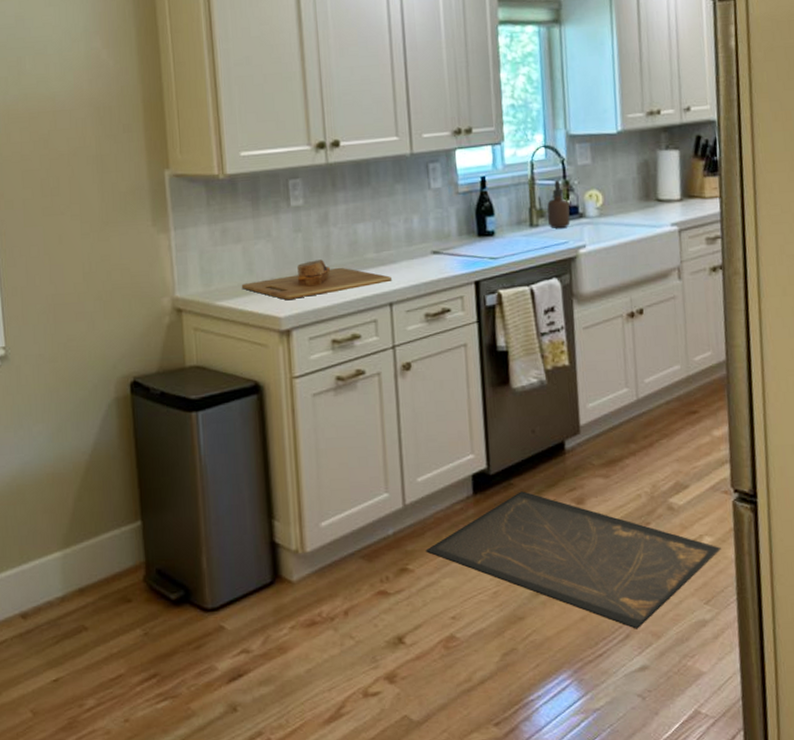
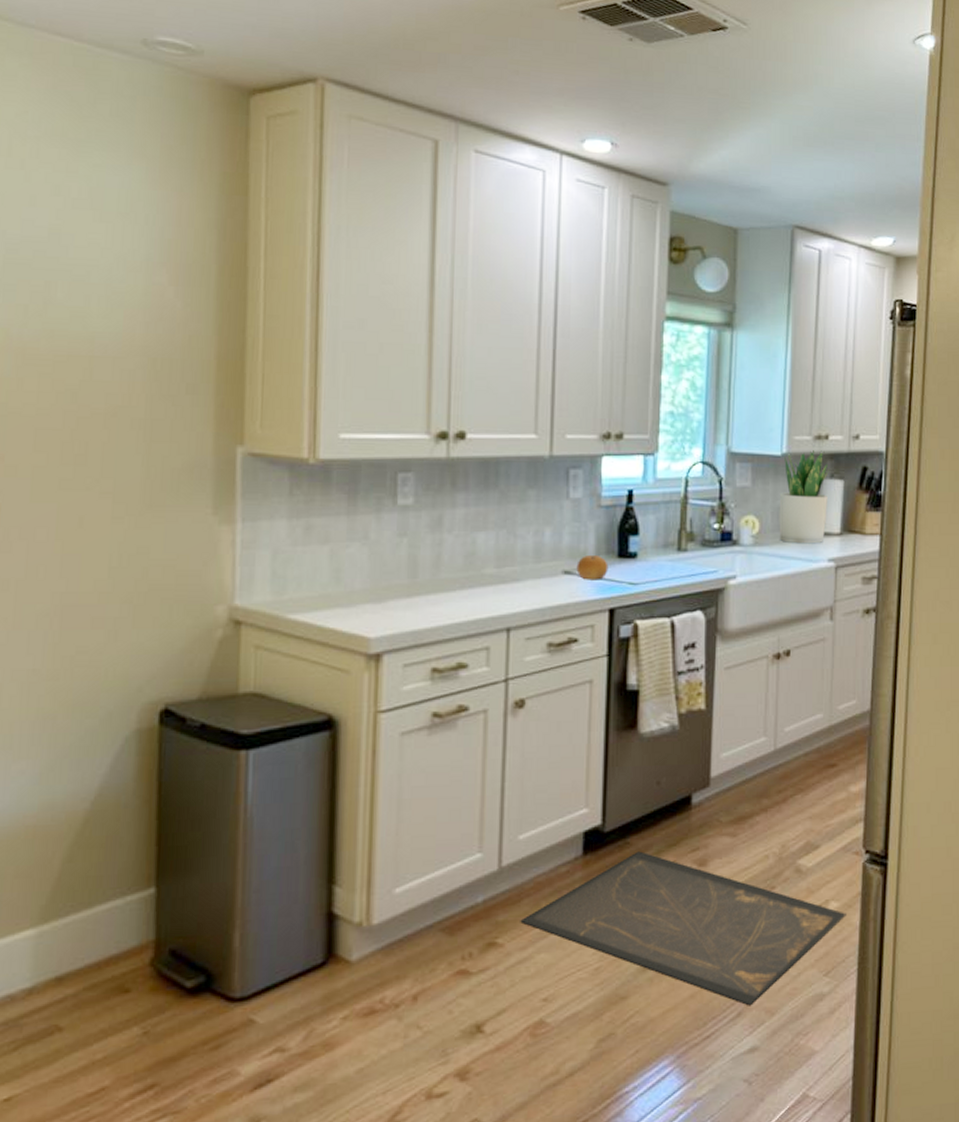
cutting board: present [241,259,391,301] -> none [323,571,512,618]
fruit: none [443,236,471,258] -> present [576,556,608,580]
soap dispenser: present [547,180,571,228] -> none [698,501,722,555]
planter: none [619,125,666,212] -> present [779,450,830,544]

